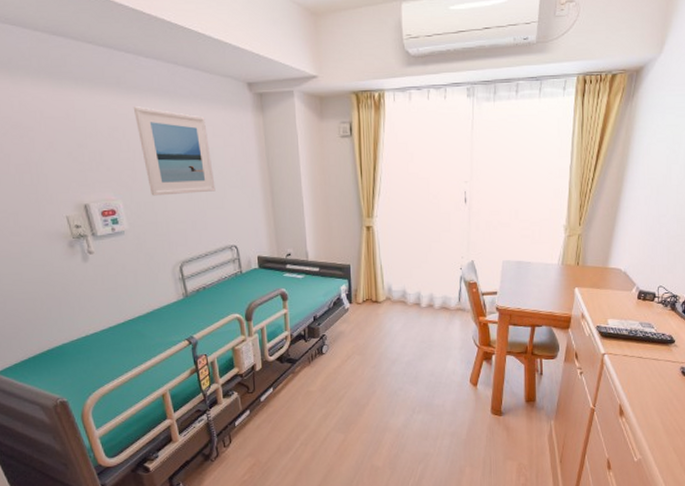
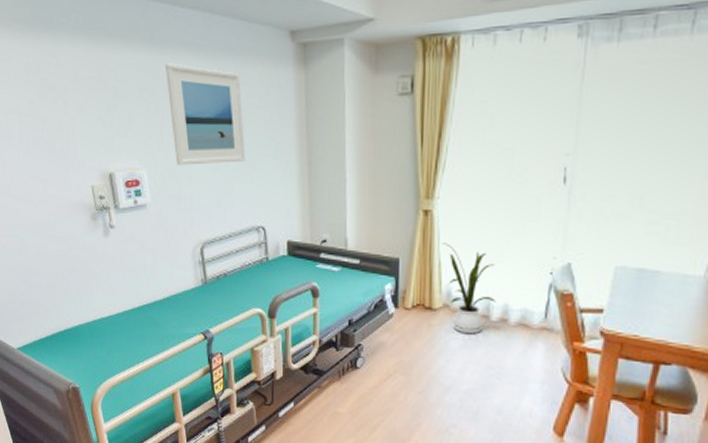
house plant: none [383,251,424,319] -> present [443,243,496,334]

